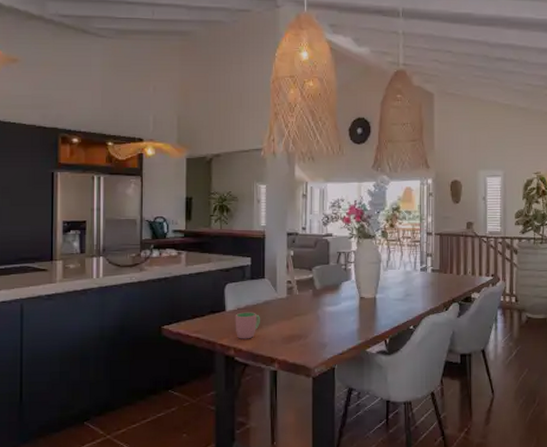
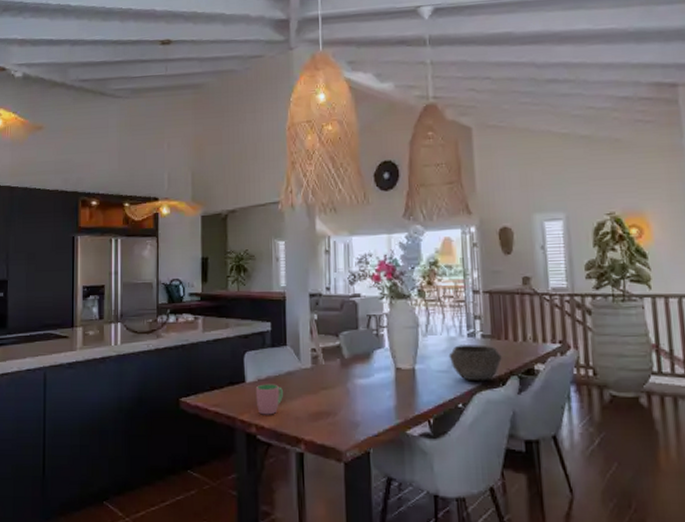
bowl: none [404,277,447,308] -> present [449,345,502,382]

